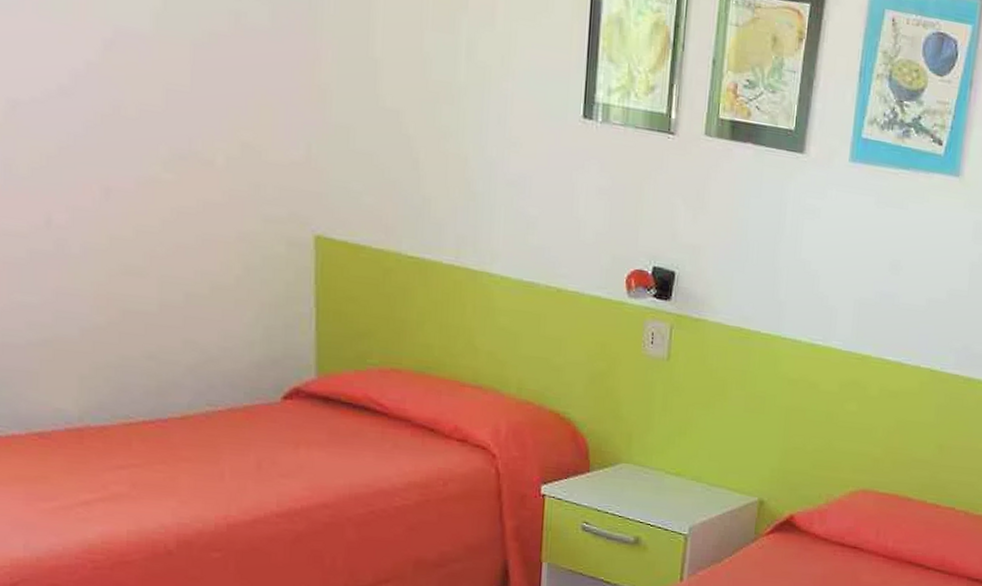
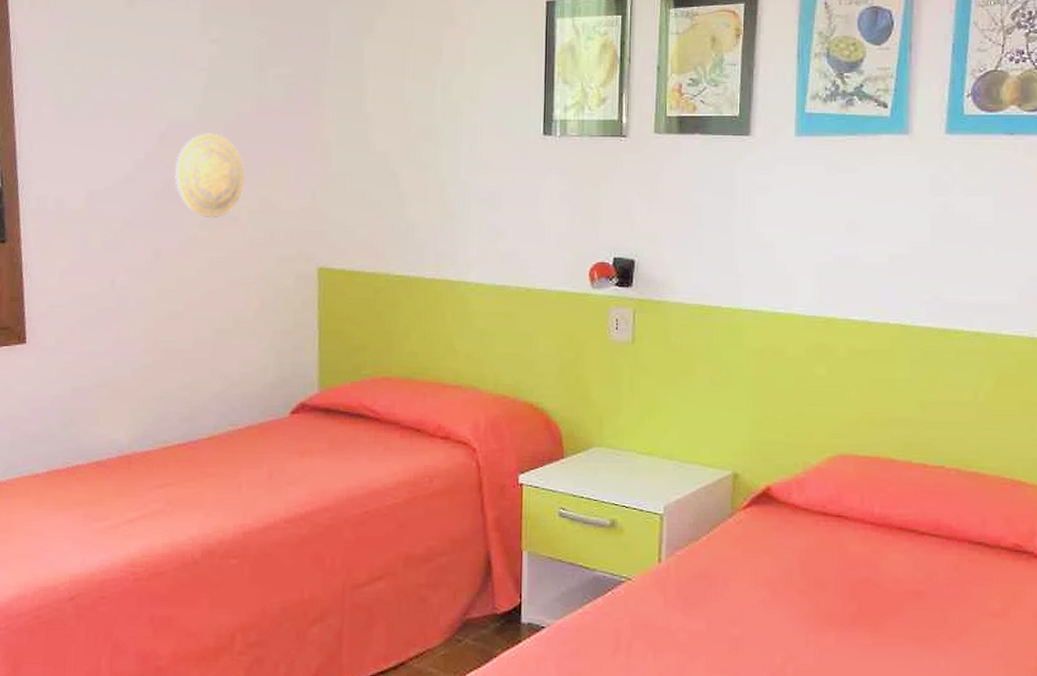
decorative plate: none [127,49,222,159] -> present [175,133,246,218]

